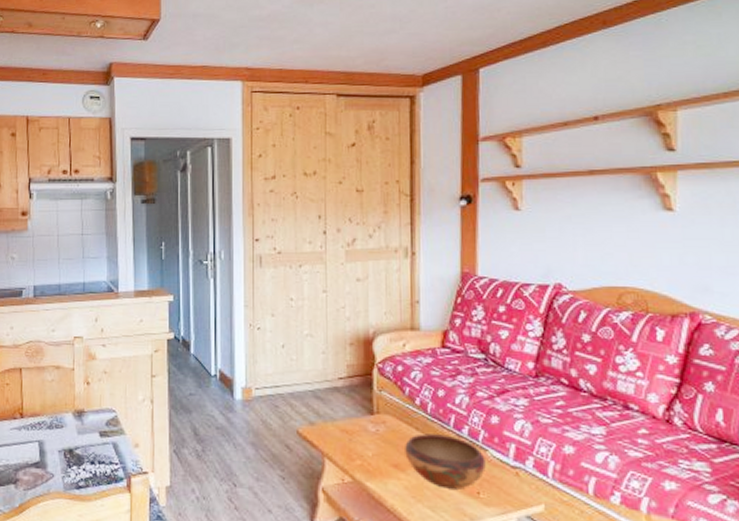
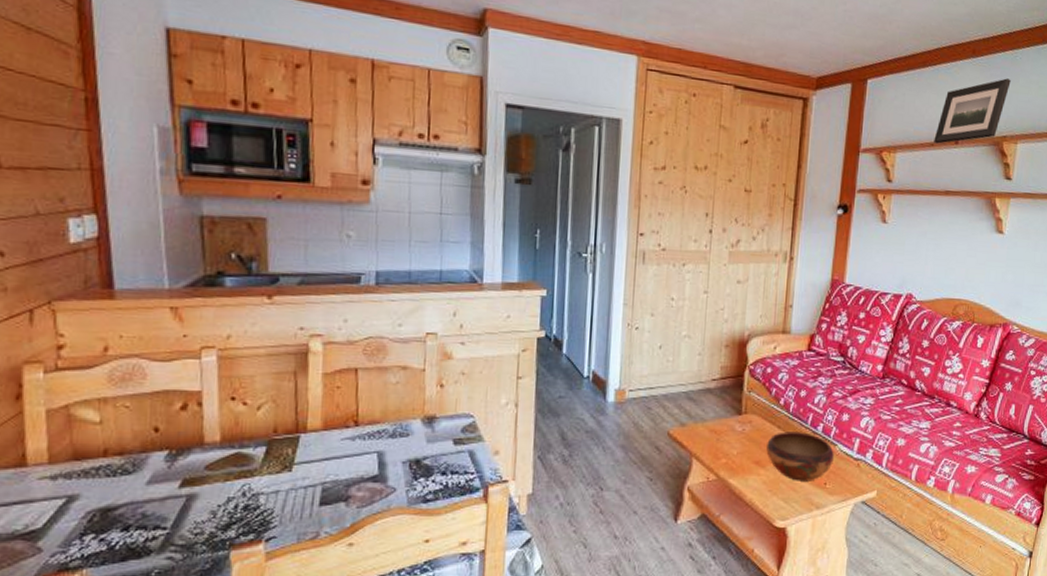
picture frame: none [566,43,658,122] -> present [933,78,1011,144]

